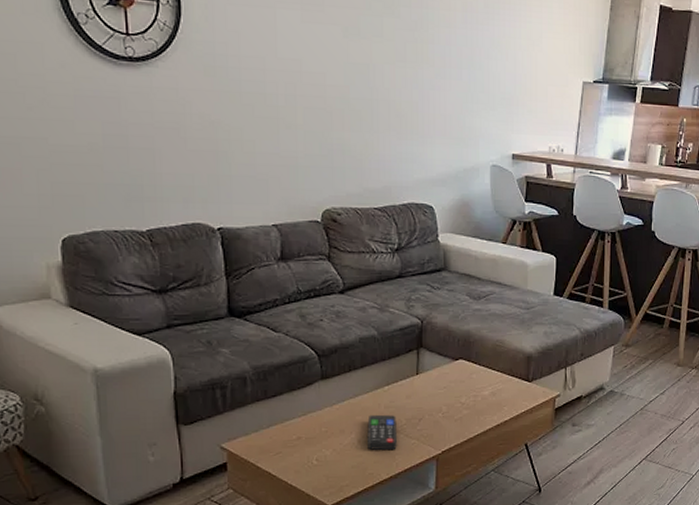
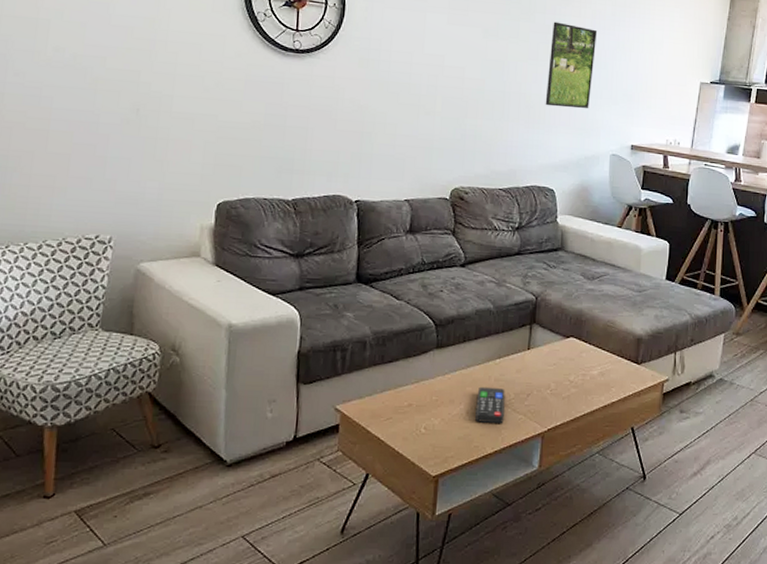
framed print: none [417,16,470,116] -> present [545,21,598,109]

